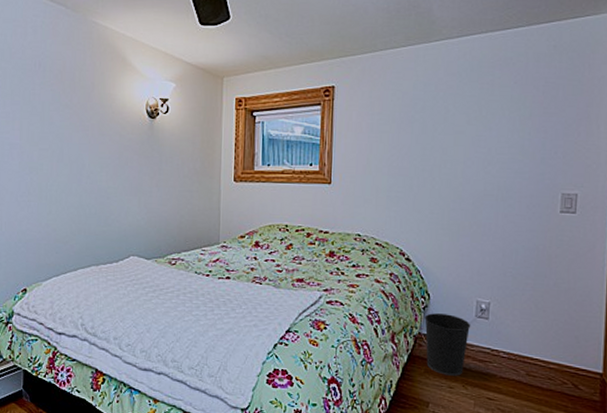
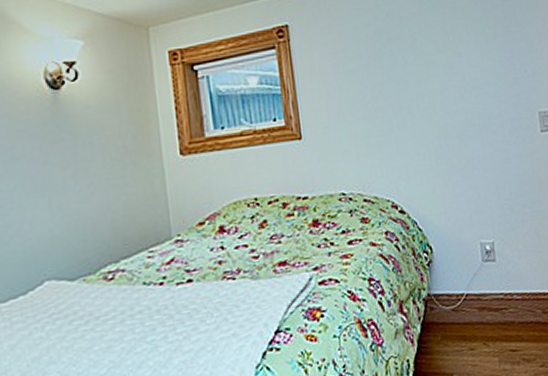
wastebasket: present [424,313,471,376] -> none [431,264,482,337]

